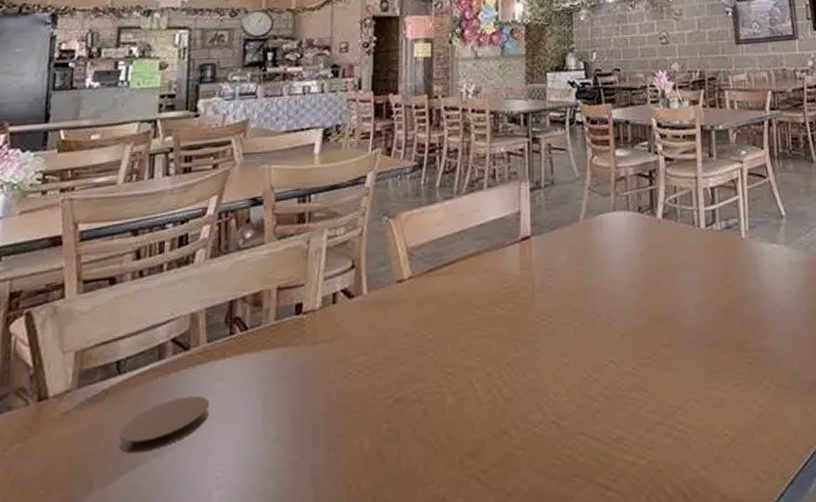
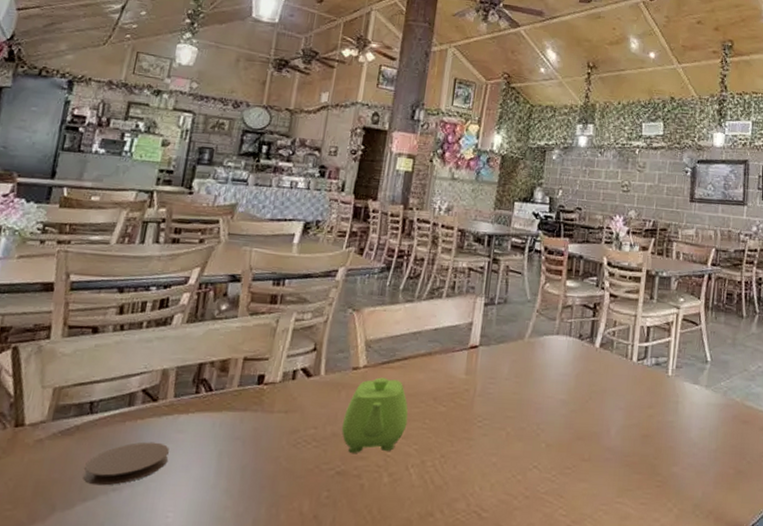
teapot: none [393,286,465,376] -> present [341,377,409,453]

